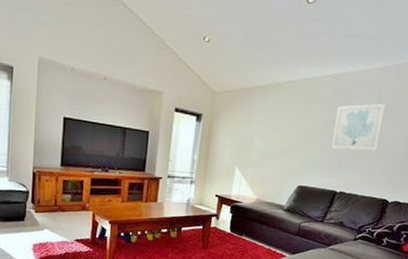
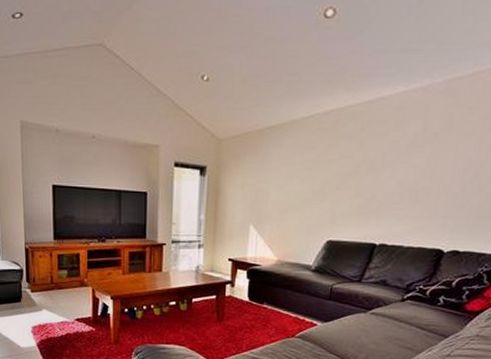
wall art: present [330,103,386,151] -> none [365,130,434,193]

